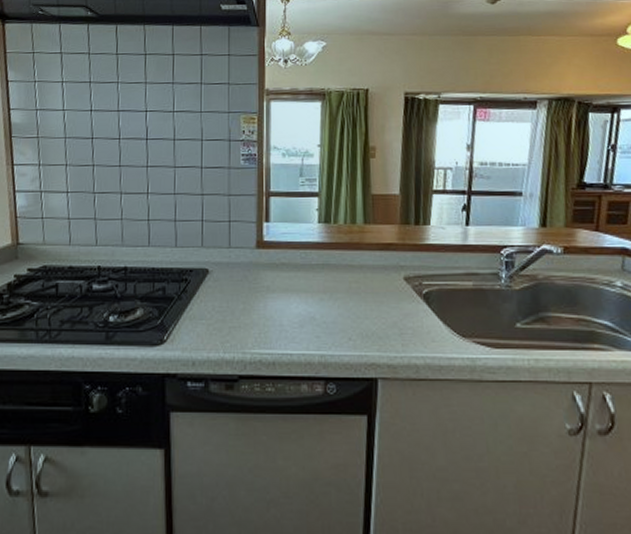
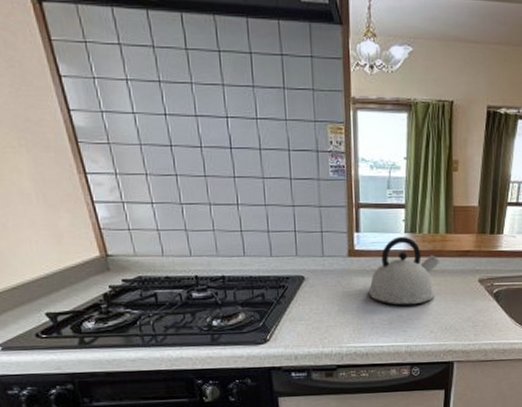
kettle: none [277,226,358,305] -> present [368,236,440,305]

